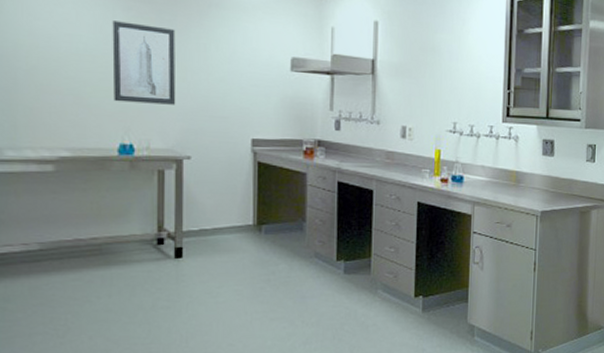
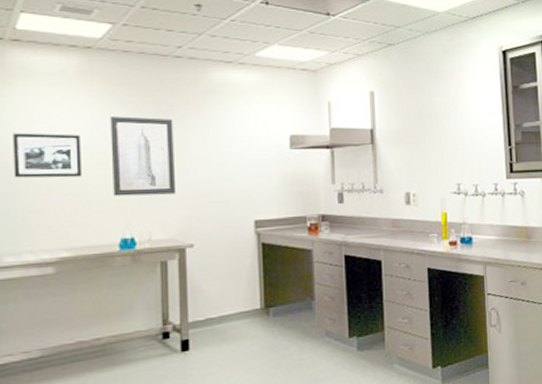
picture frame: none [15,28,84,79] -> present [13,133,83,178]

